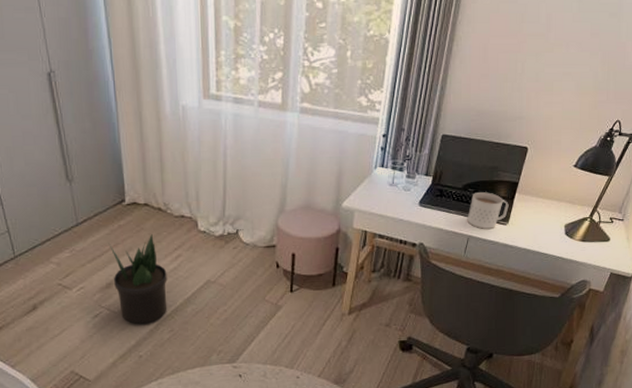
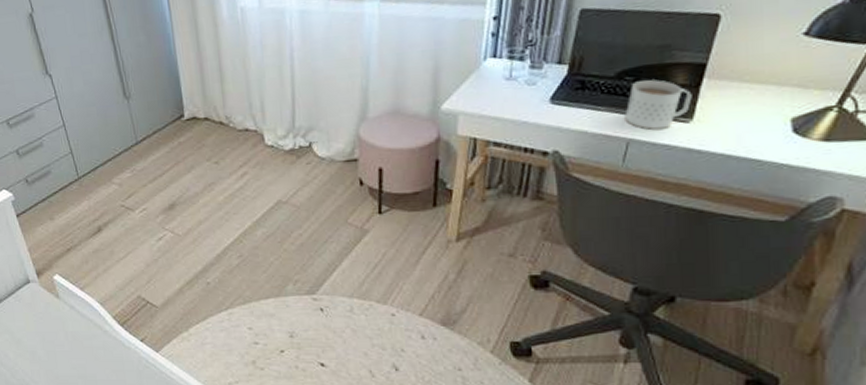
planter: present [108,234,168,325] -> none [169,151,235,249]

